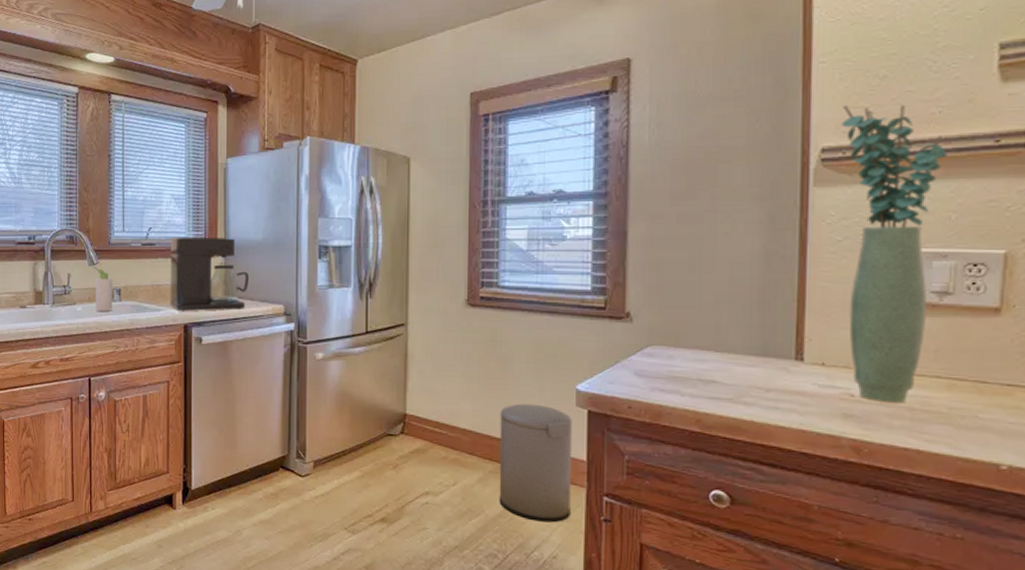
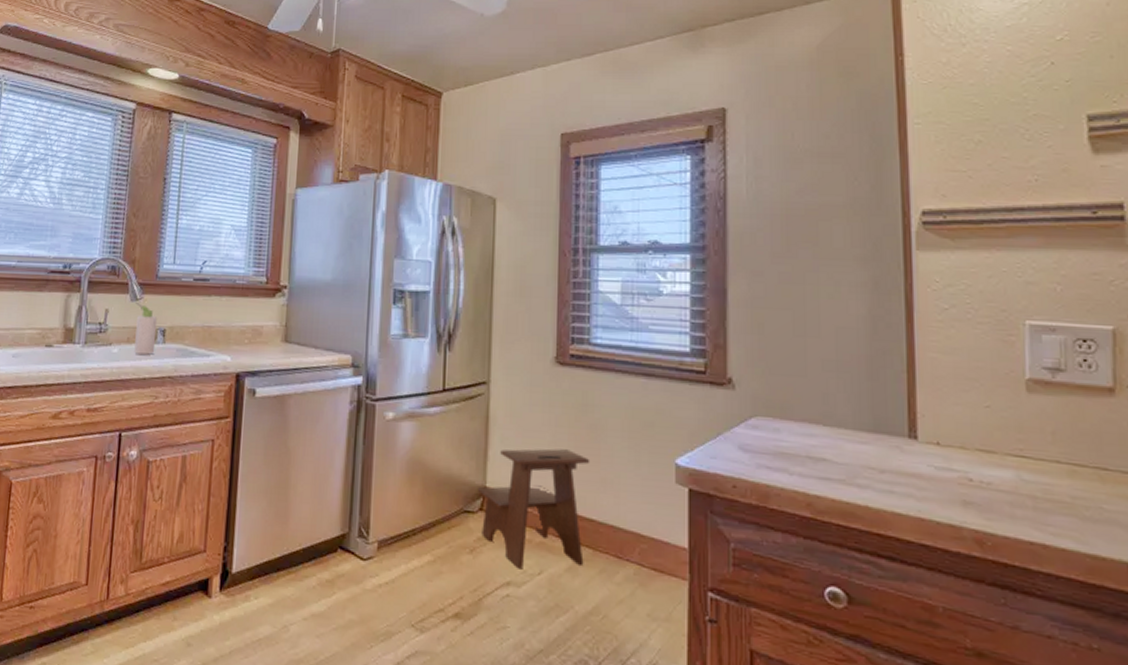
coffee maker: present [170,237,249,312] -> none [221,272,314,359]
step stool: none [399,379,499,482] -> present [478,448,590,570]
pedal bin: present [499,403,572,523] -> none [590,478,672,623]
vase: present [841,105,947,404] -> none [940,169,1047,492]

